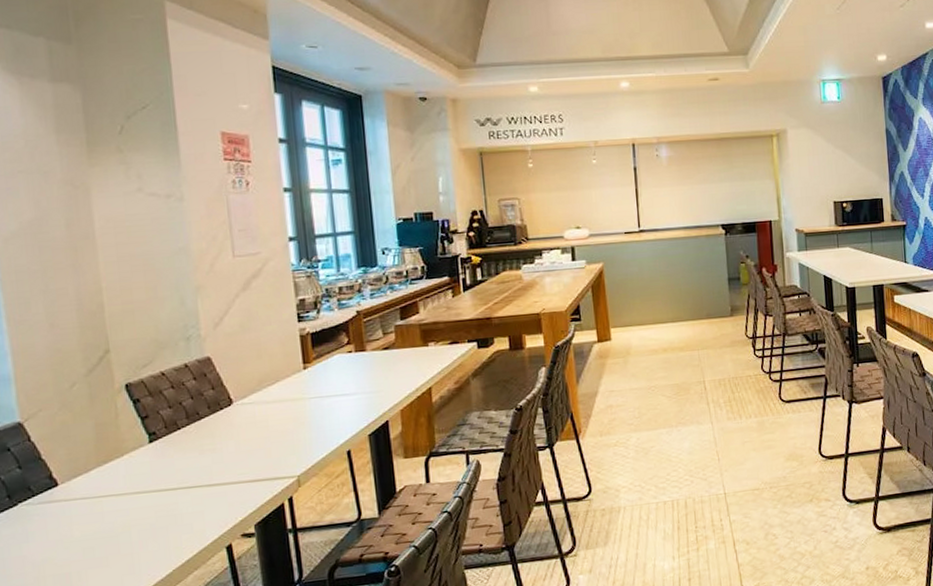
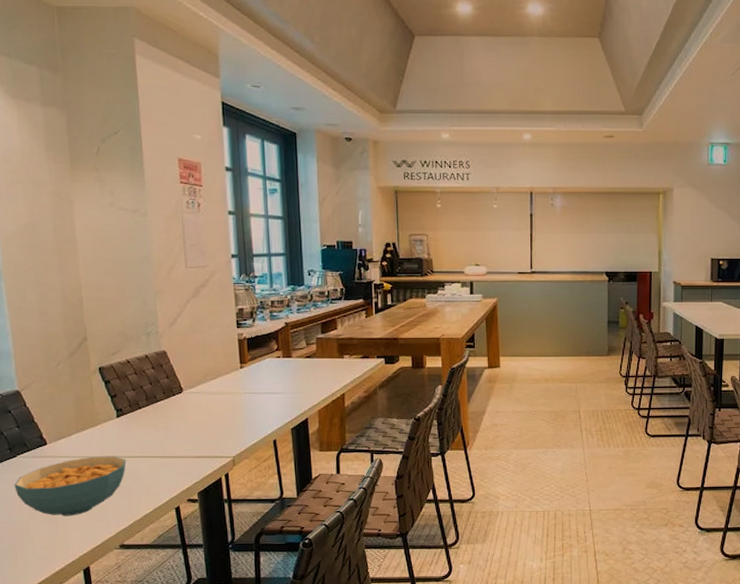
cereal bowl: none [14,490,162,574] -> present [14,456,127,516]

